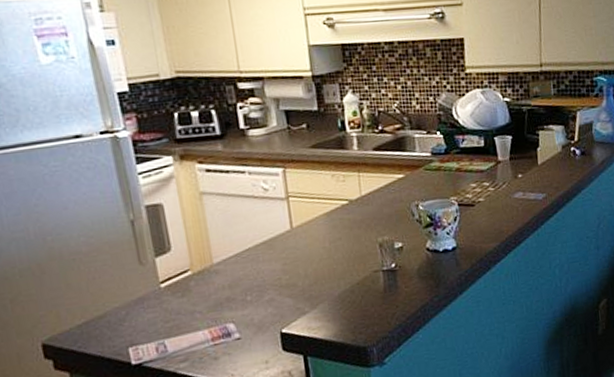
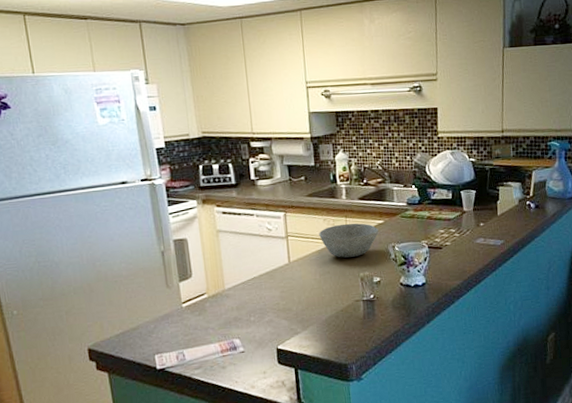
bowl: none [326,178,399,221] -> present [319,223,379,258]

